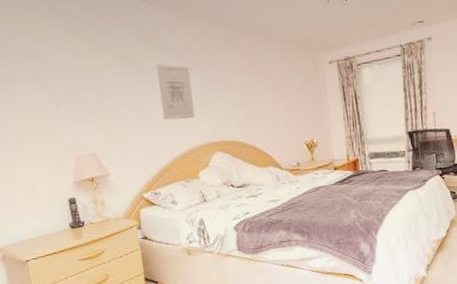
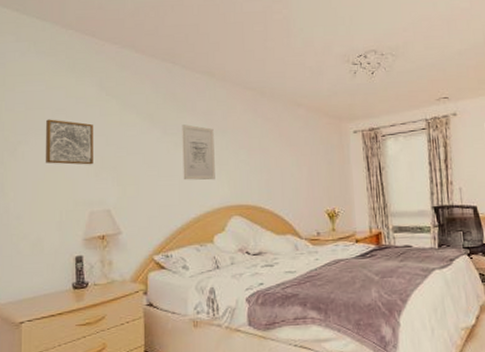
wall art: none [18,66,73,112] -> present [46,119,93,165]

